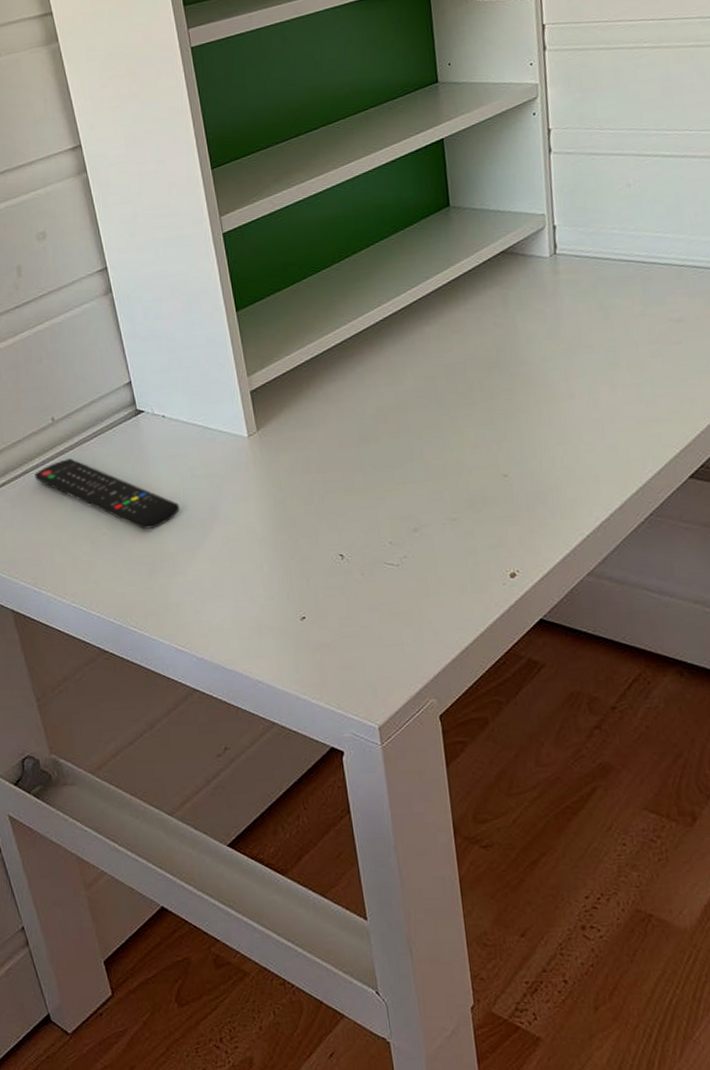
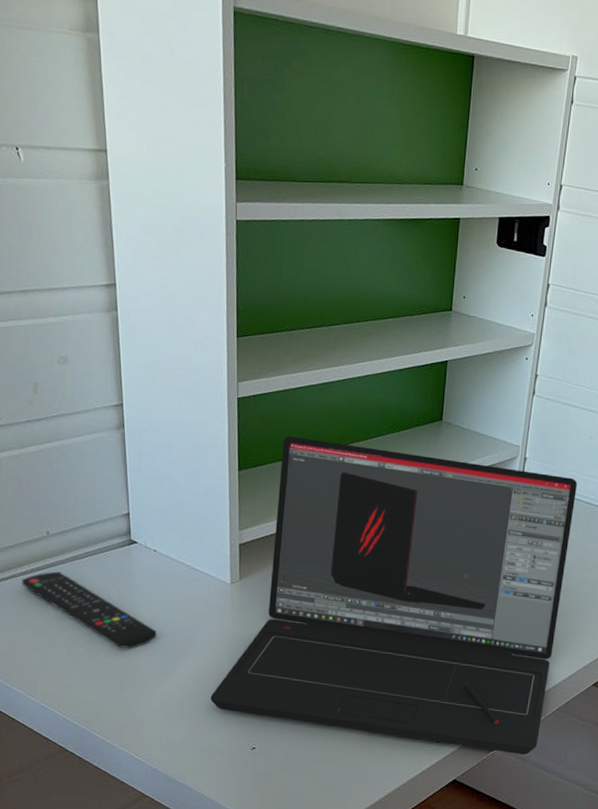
laptop: none [247,237,635,580] -> present [210,436,577,755]

